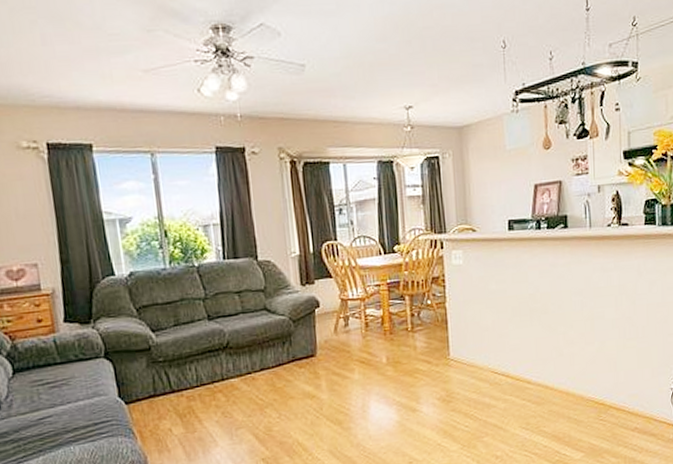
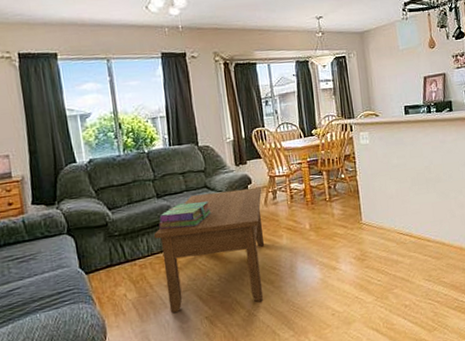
coffee table: none [203,311,333,452] -> present [153,187,265,313]
stack of books: none [209,326,271,357] -> present [159,201,211,229]

